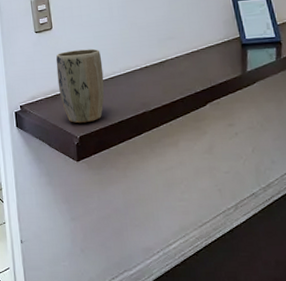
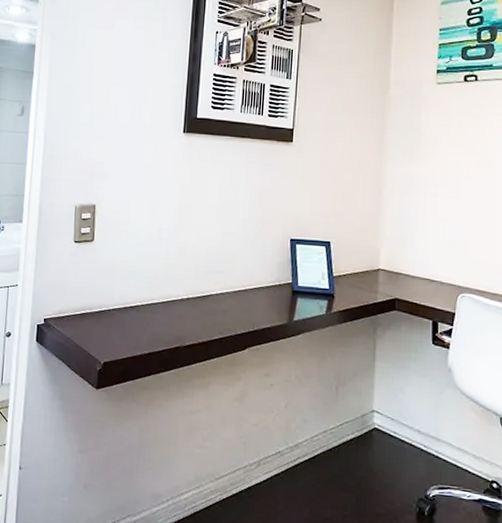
plant pot: present [56,48,105,124] -> none [89,267,142,349]

